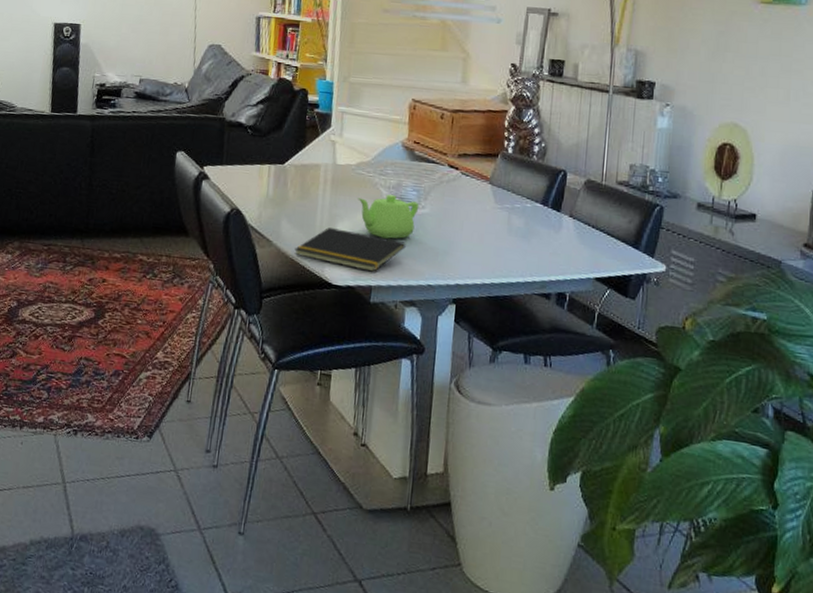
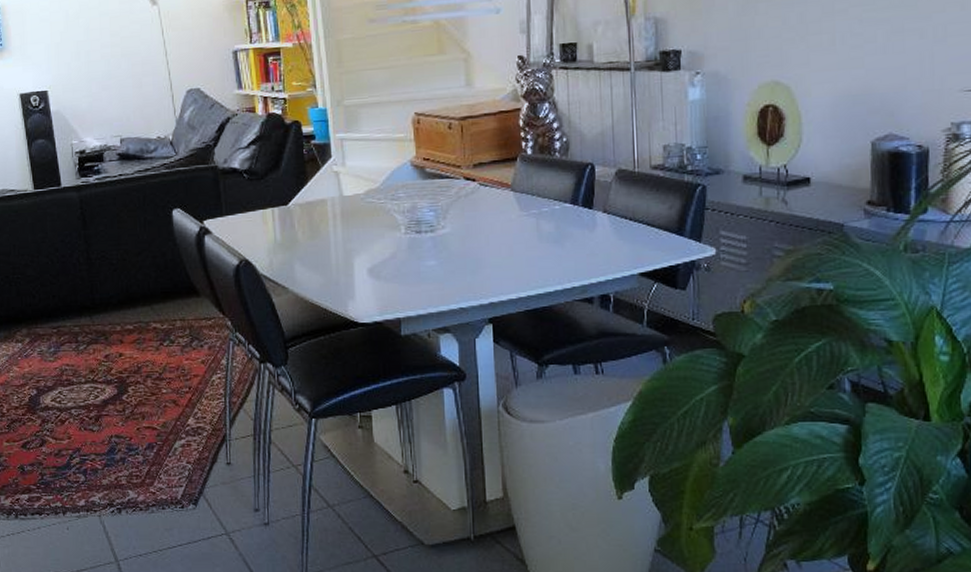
notepad: present [294,227,406,272] -> none [313,264,431,304]
teapot: present [358,194,419,239] -> none [372,219,439,267]

